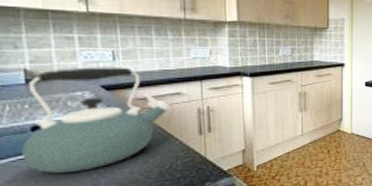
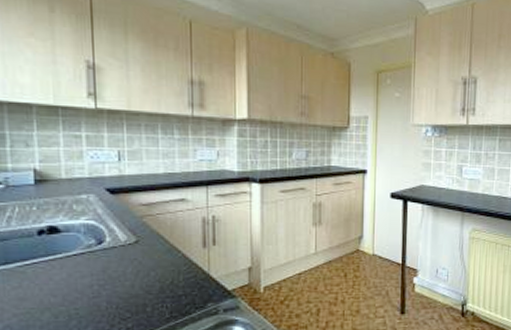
kettle: present [21,67,171,174] -> none [28,168,175,282]

